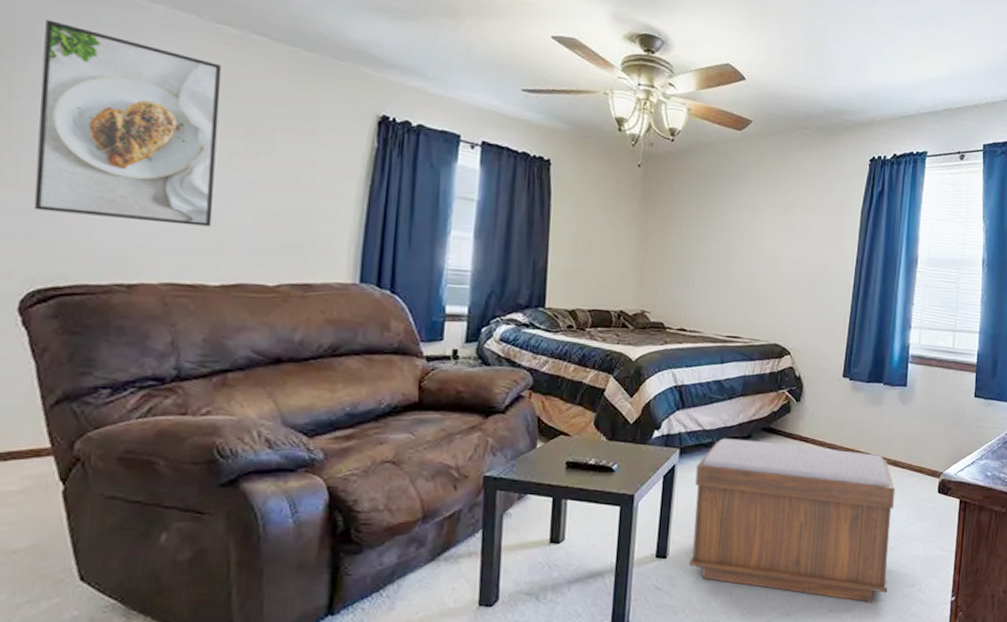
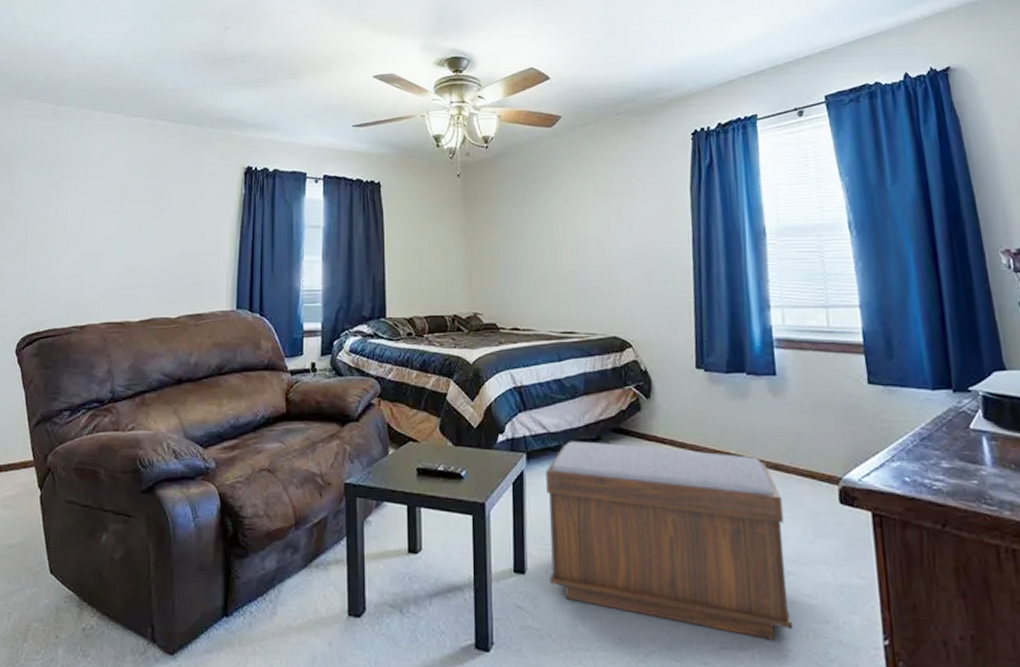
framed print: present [33,19,222,227] -> none [25,136,138,275]

